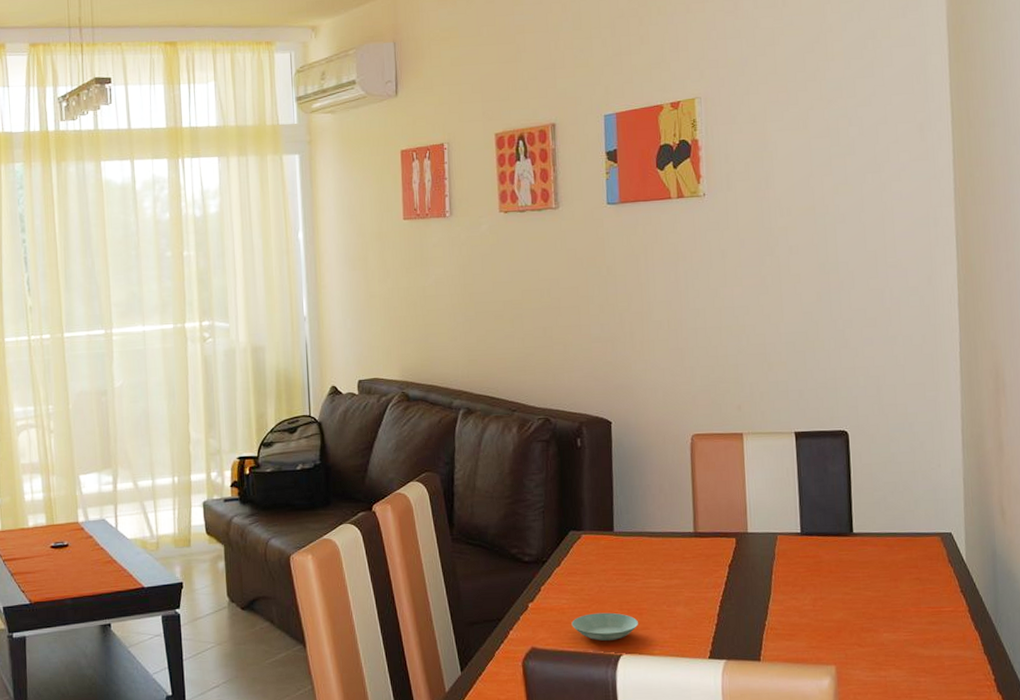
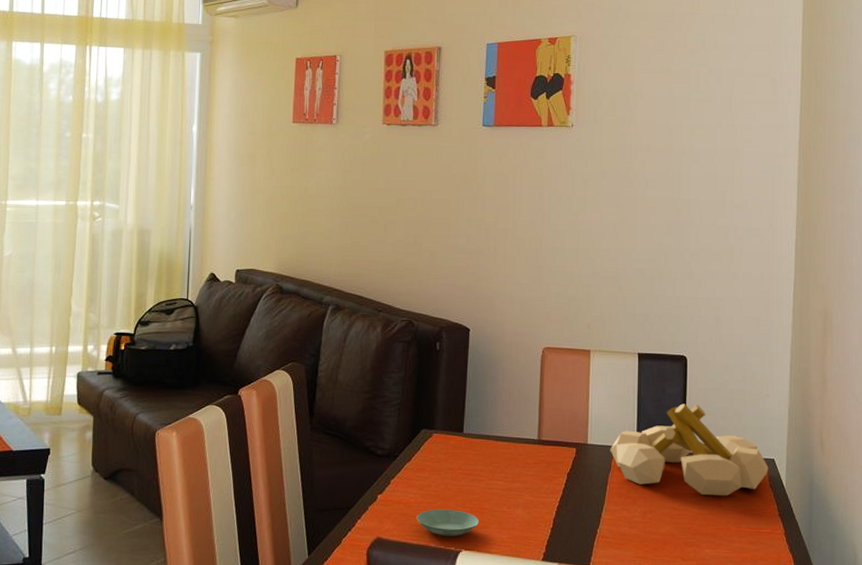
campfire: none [772,481,946,577] -> present [610,403,769,496]

